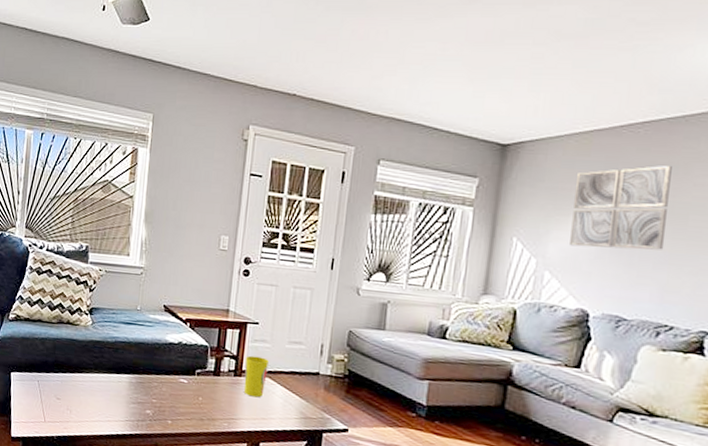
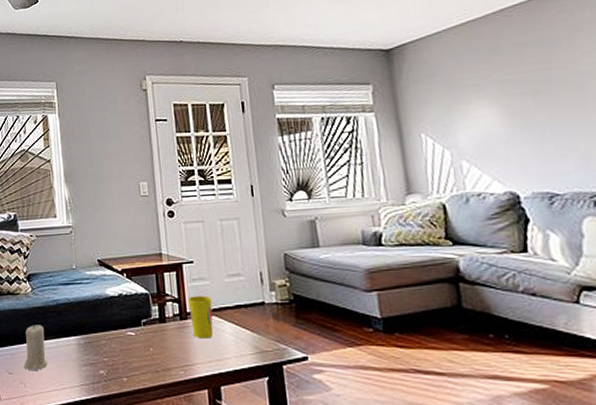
candle: none [72,357,98,400] -> present [23,325,48,370]
wall art: present [570,165,672,250] -> none [465,39,573,132]

